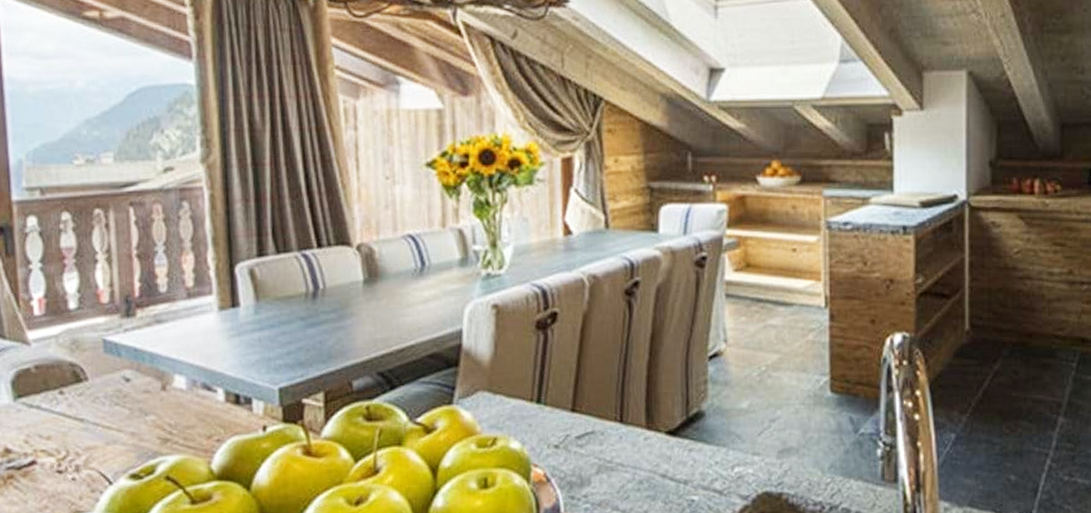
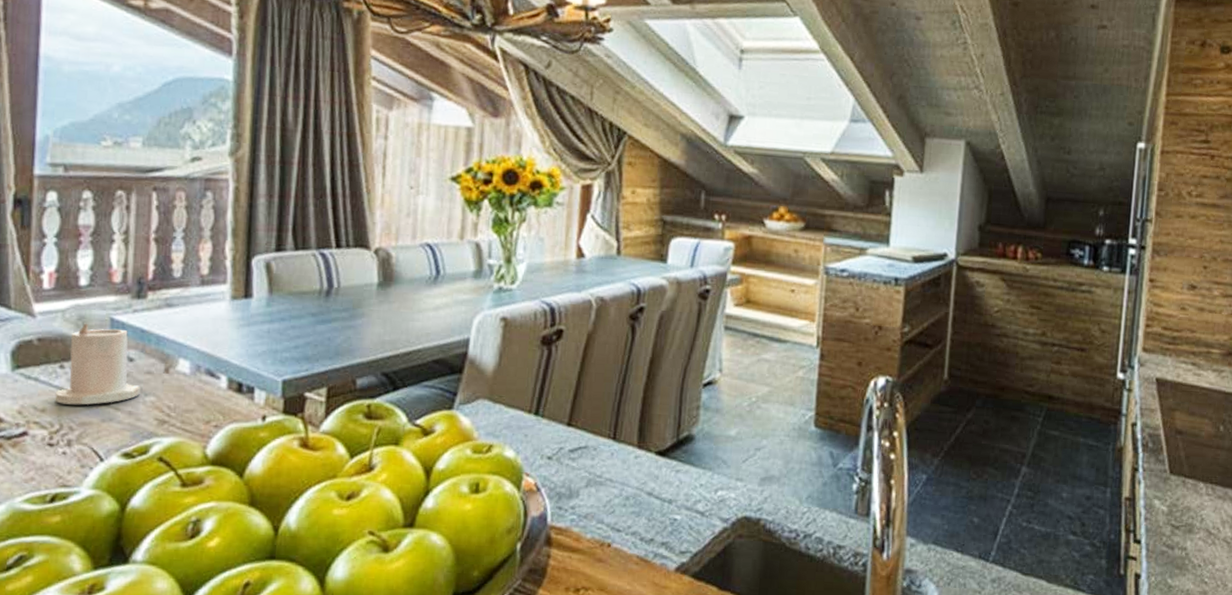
candle: none [58,346,140,430] -> present [55,323,140,405]

